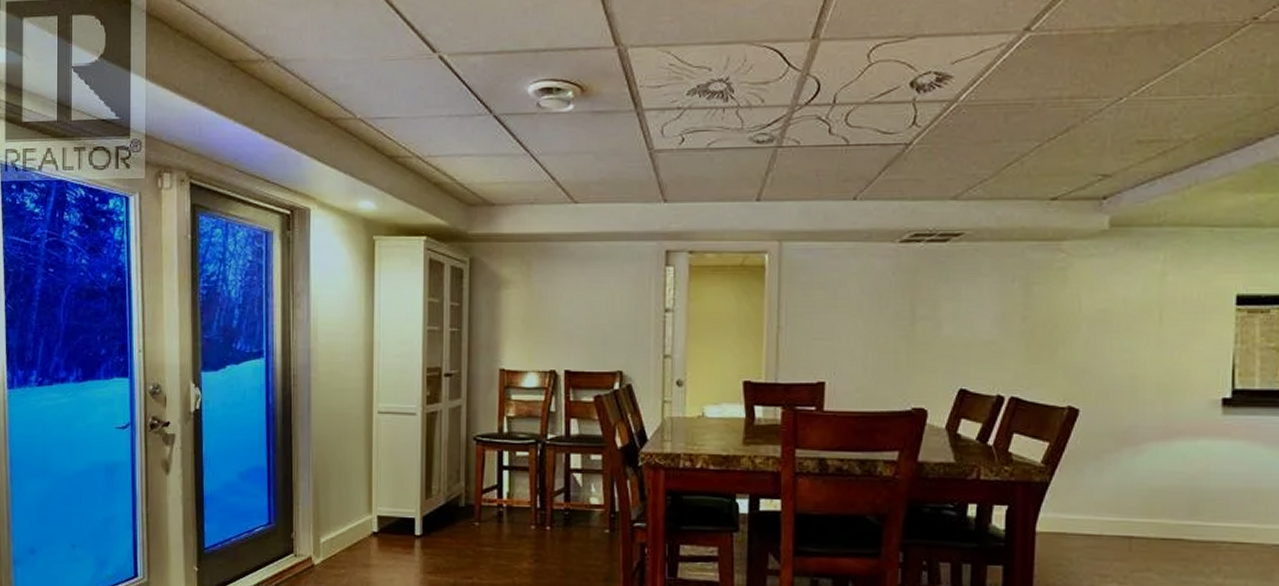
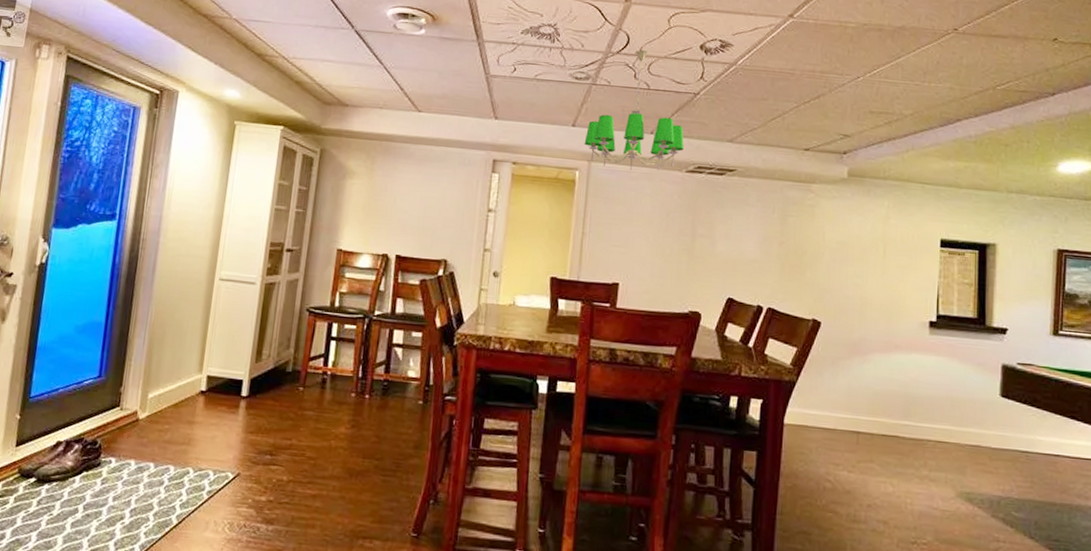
chandelier: none [772,97,896,246] -> present [584,50,684,170]

